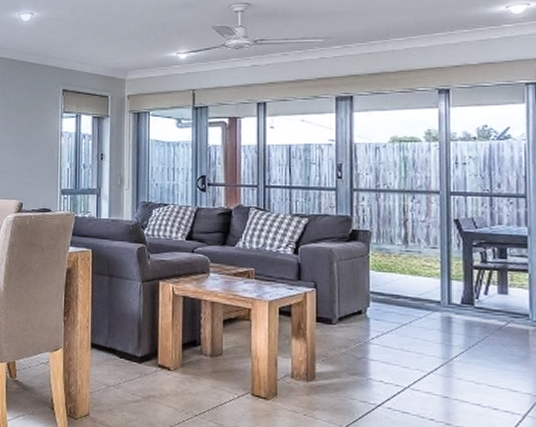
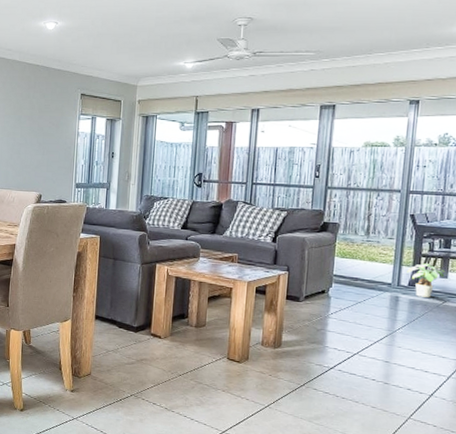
potted plant: none [458,277,506,318] -> present [407,263,447,298]

